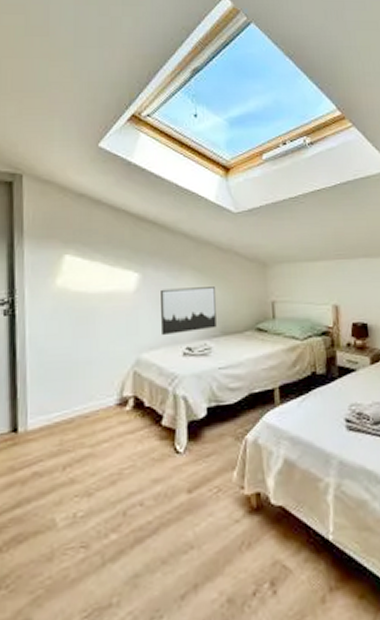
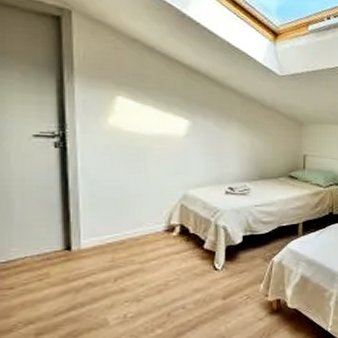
wall art: present [161,287,217,336] -> none [208,136,257,177]

